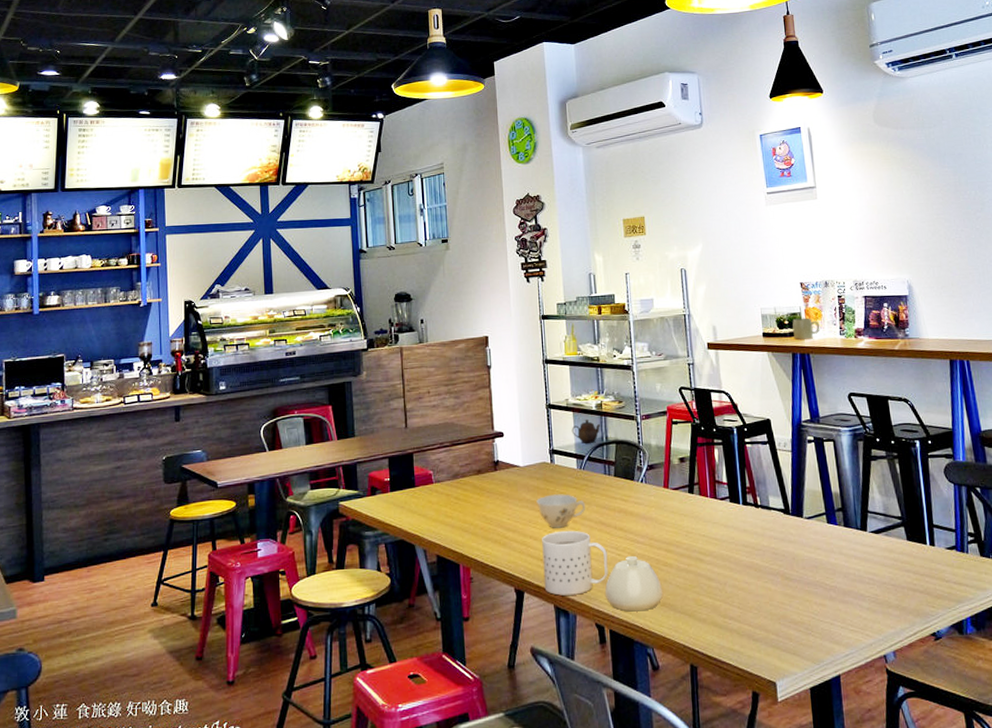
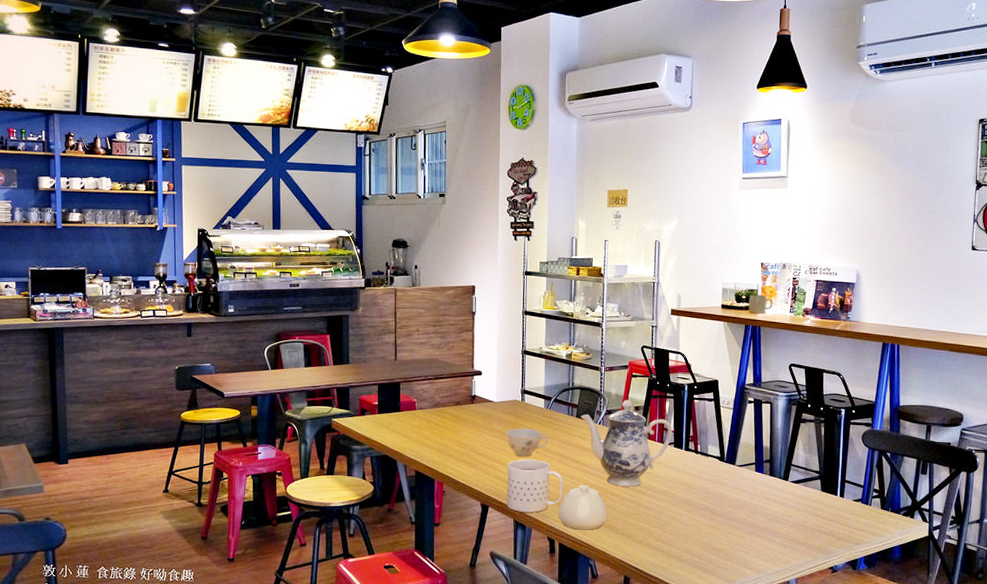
teapot: present [571,419,601,443] -> none [542,366,569,387]
teapot: none [619,450,726,555] -> present [581,399,672,487]

